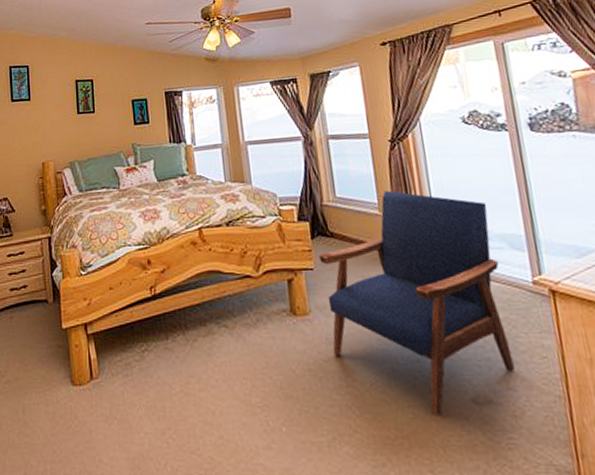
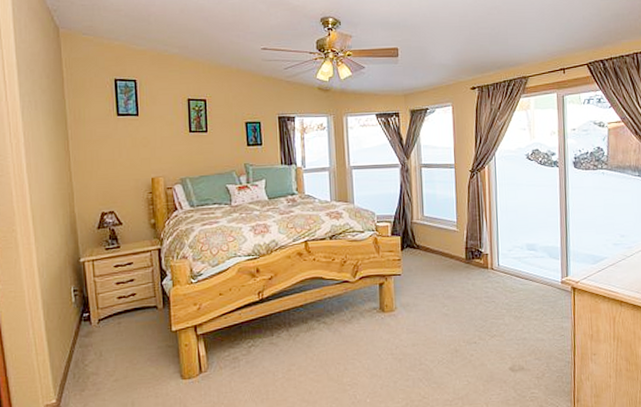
armchair: present [319,190,515,417] -> none [406,211,541,382]

